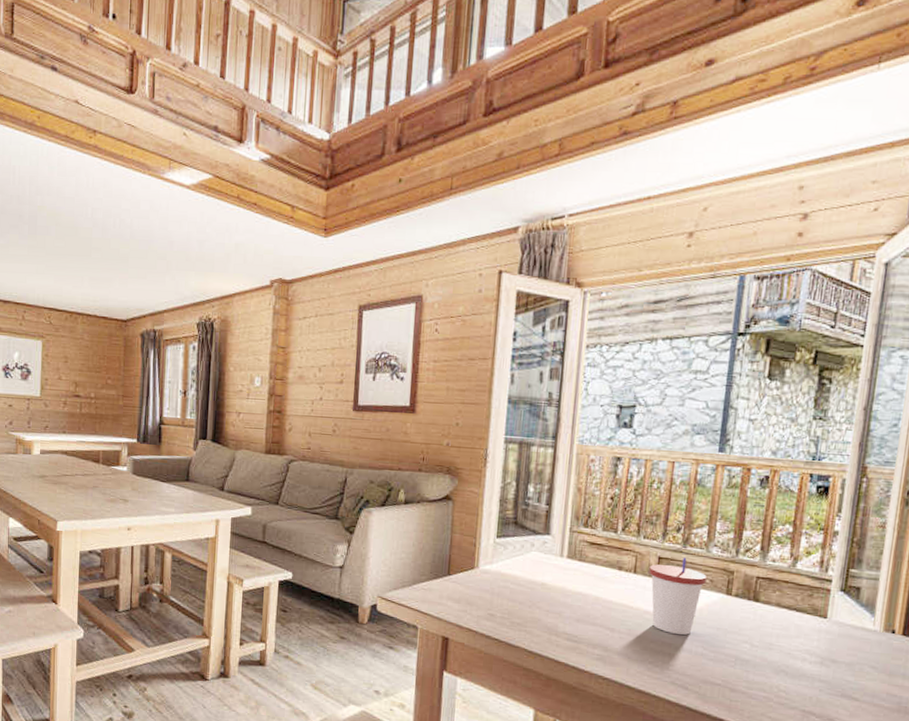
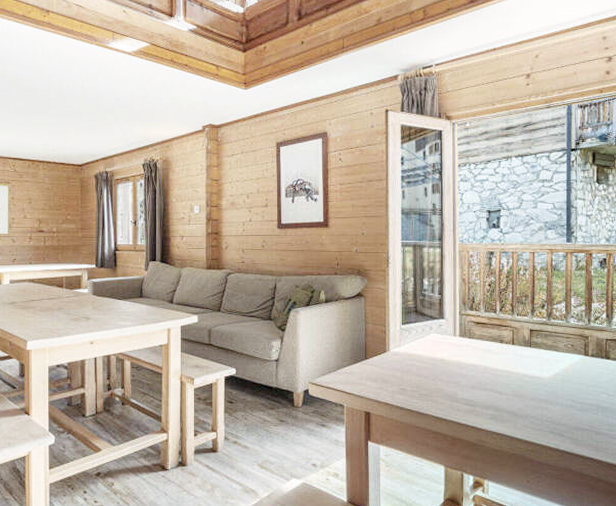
cup: present [649,557,707,635] -> none [524,328,568,391]

